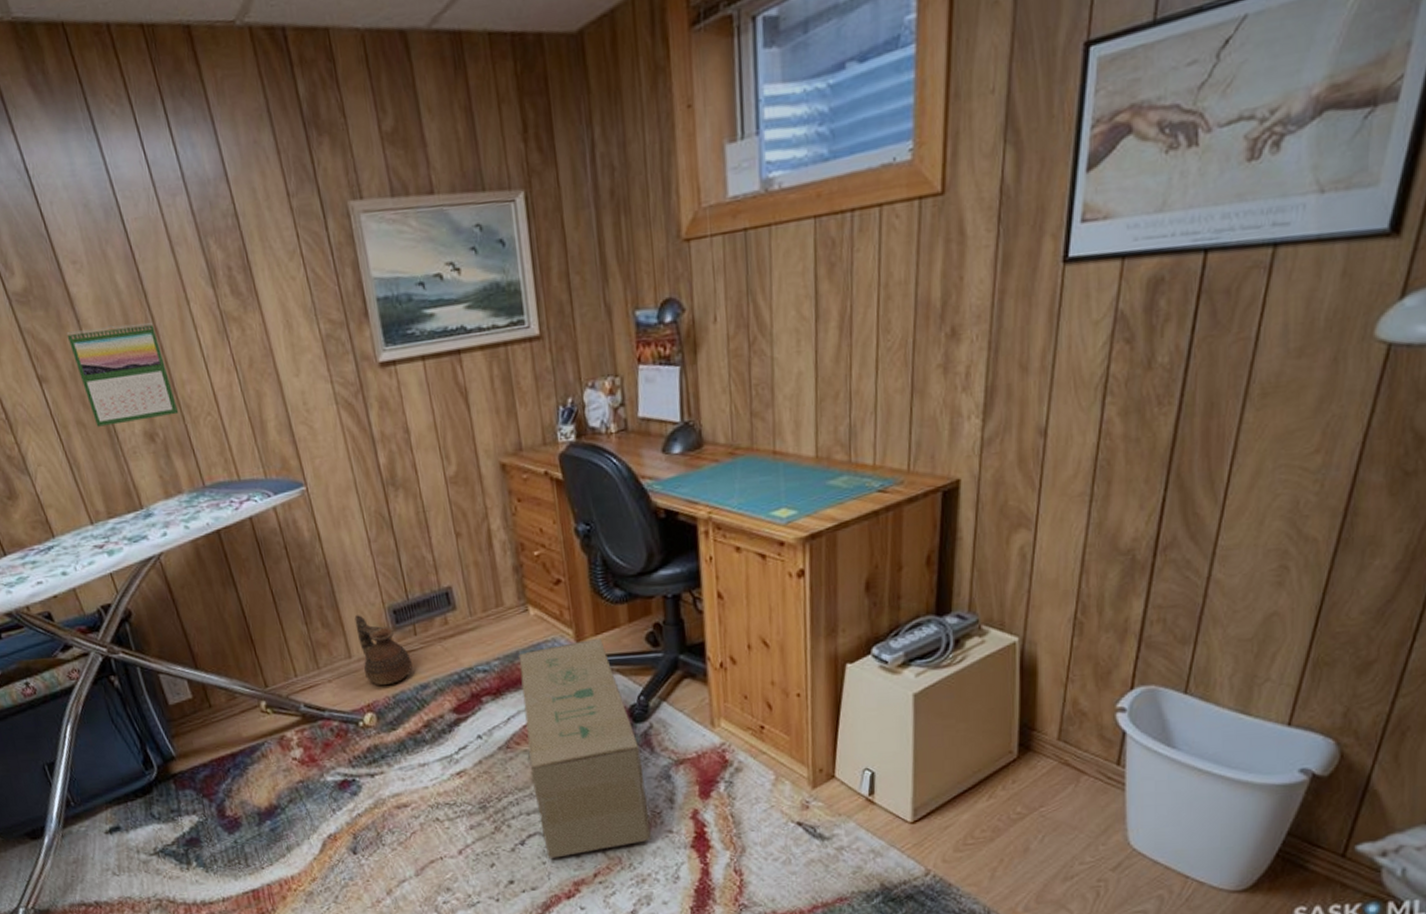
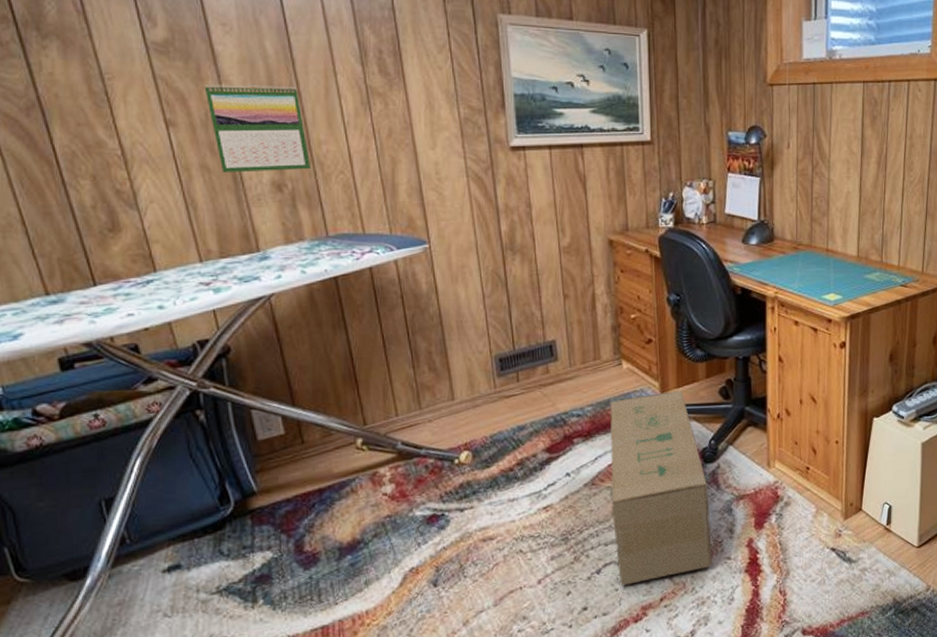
ceramic jug: present [354,615,413,685] -> none [461,361,512,426]

